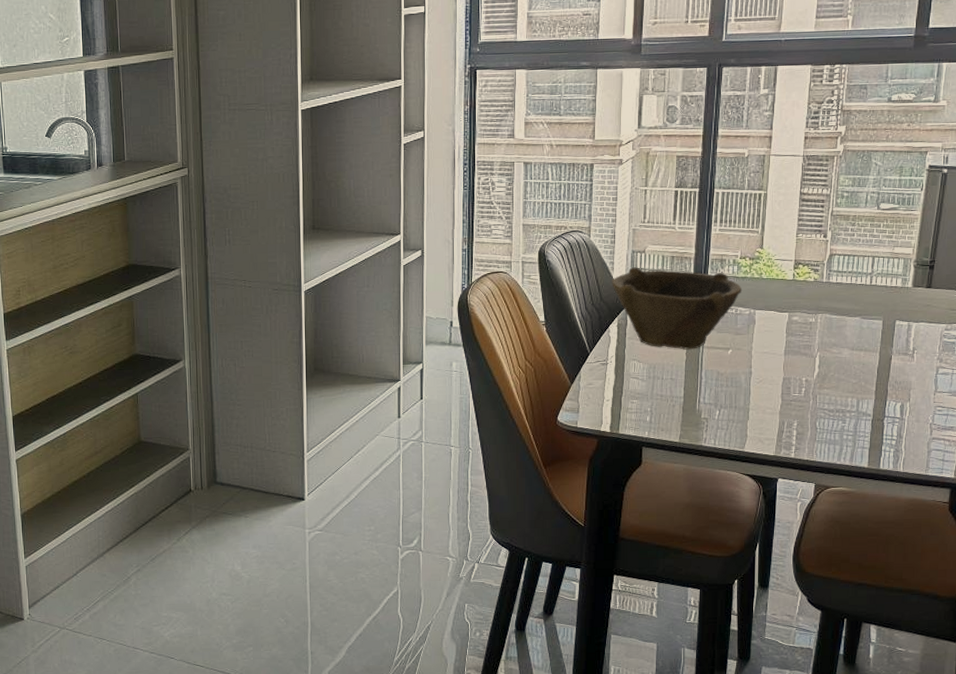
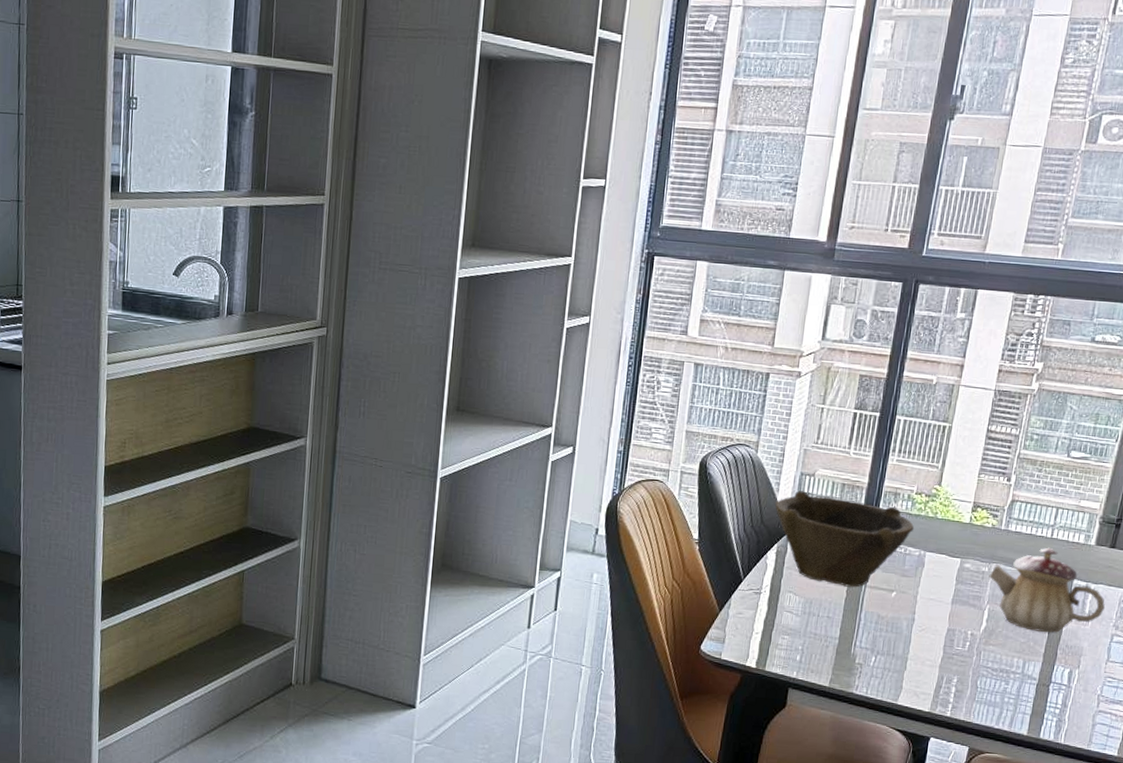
teapot: none [816,293,928,372] -> present [989,547,1106,633]

